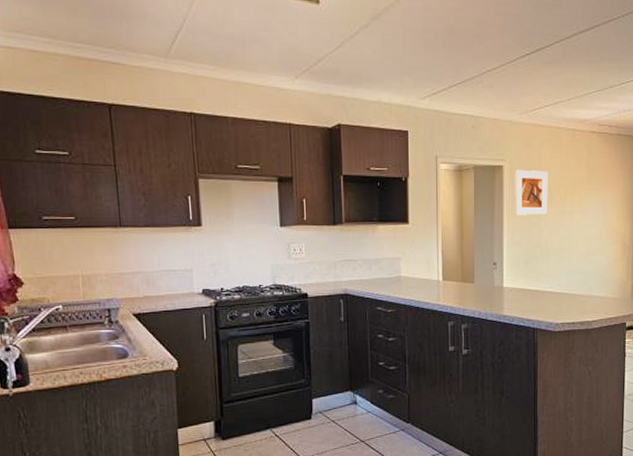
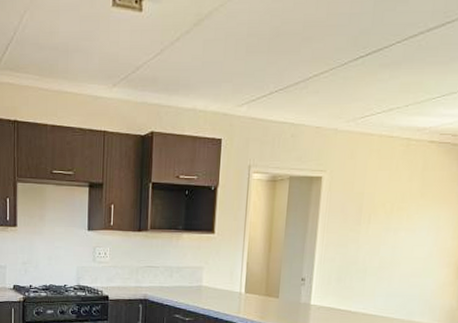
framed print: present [515,169,548,215] -> none [330,181,374,231]

